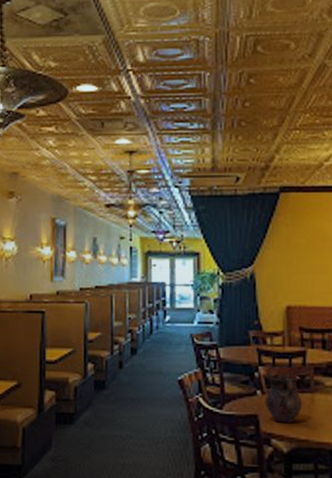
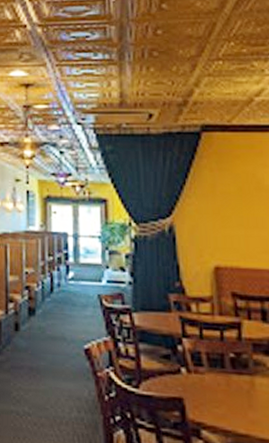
vase: present [265,374,302,423] -> none [191,349,240,411]

